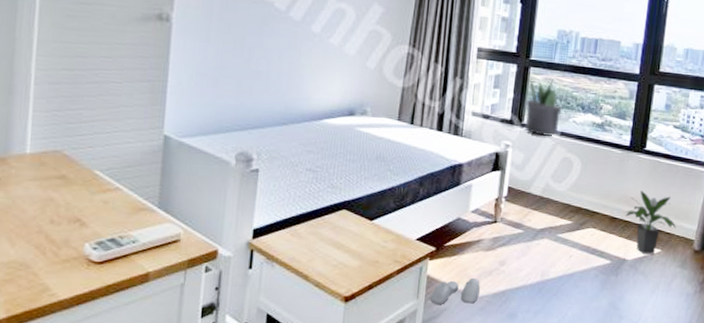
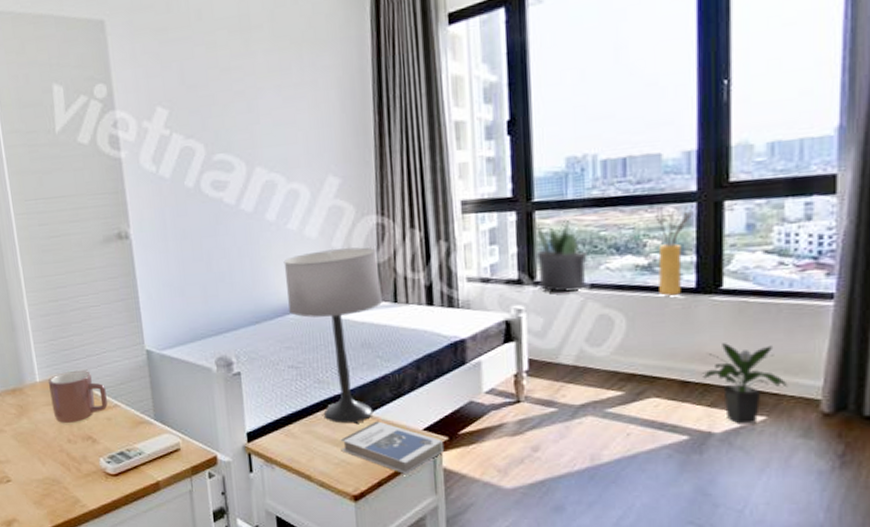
mug: none [38,146,109,205] -> present [48,370,108,426]
table lamp: none [316,67,404,229] -> present [283,247,383,424]
hardback book: none [341,228,431,280] -> present [340,421,443,475]
slippers: present [429,278,481,305] -> none [451,468,512,500]
vase: none [606,78,639,150] -> present [655,204,699,296]

